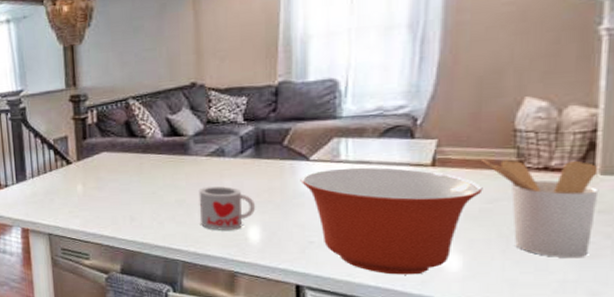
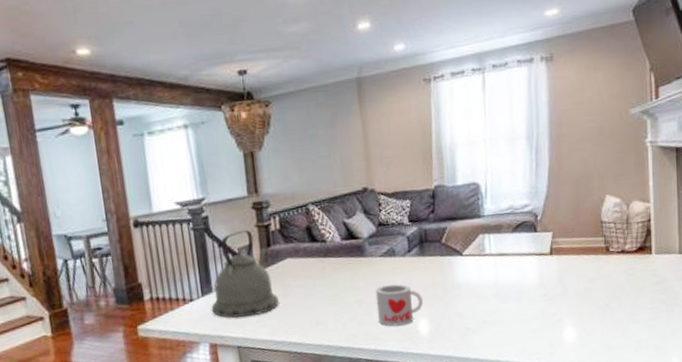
kettle: none [24,122,92,207] -> present [211,229,279,318]
mixing bowl: present [300,167,483,275] -> none [457,258,585,351]
utensil holder: present [482,158,599,259] -> none [583,244,655,322]

